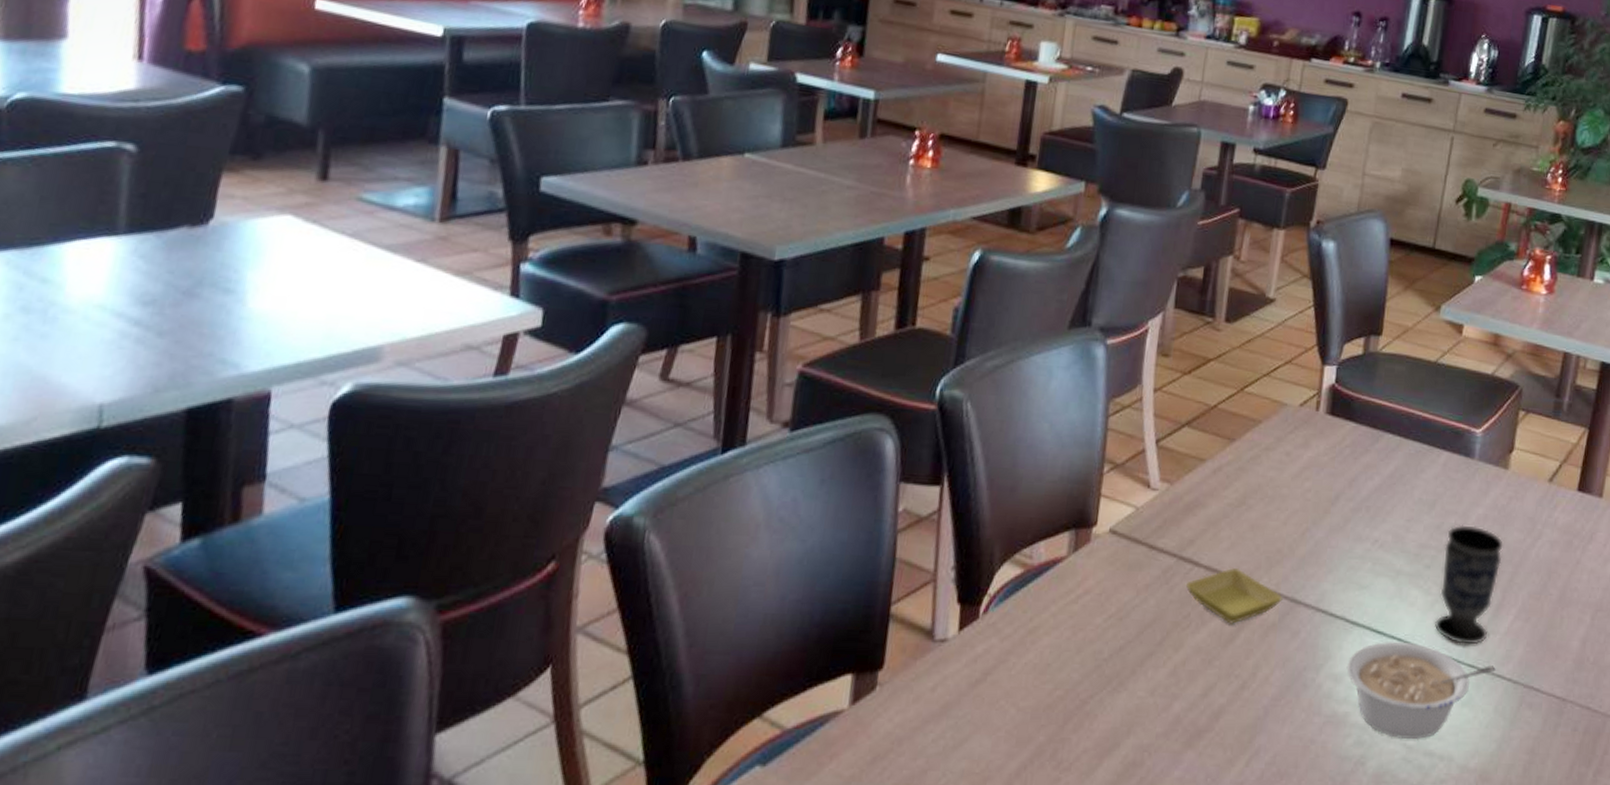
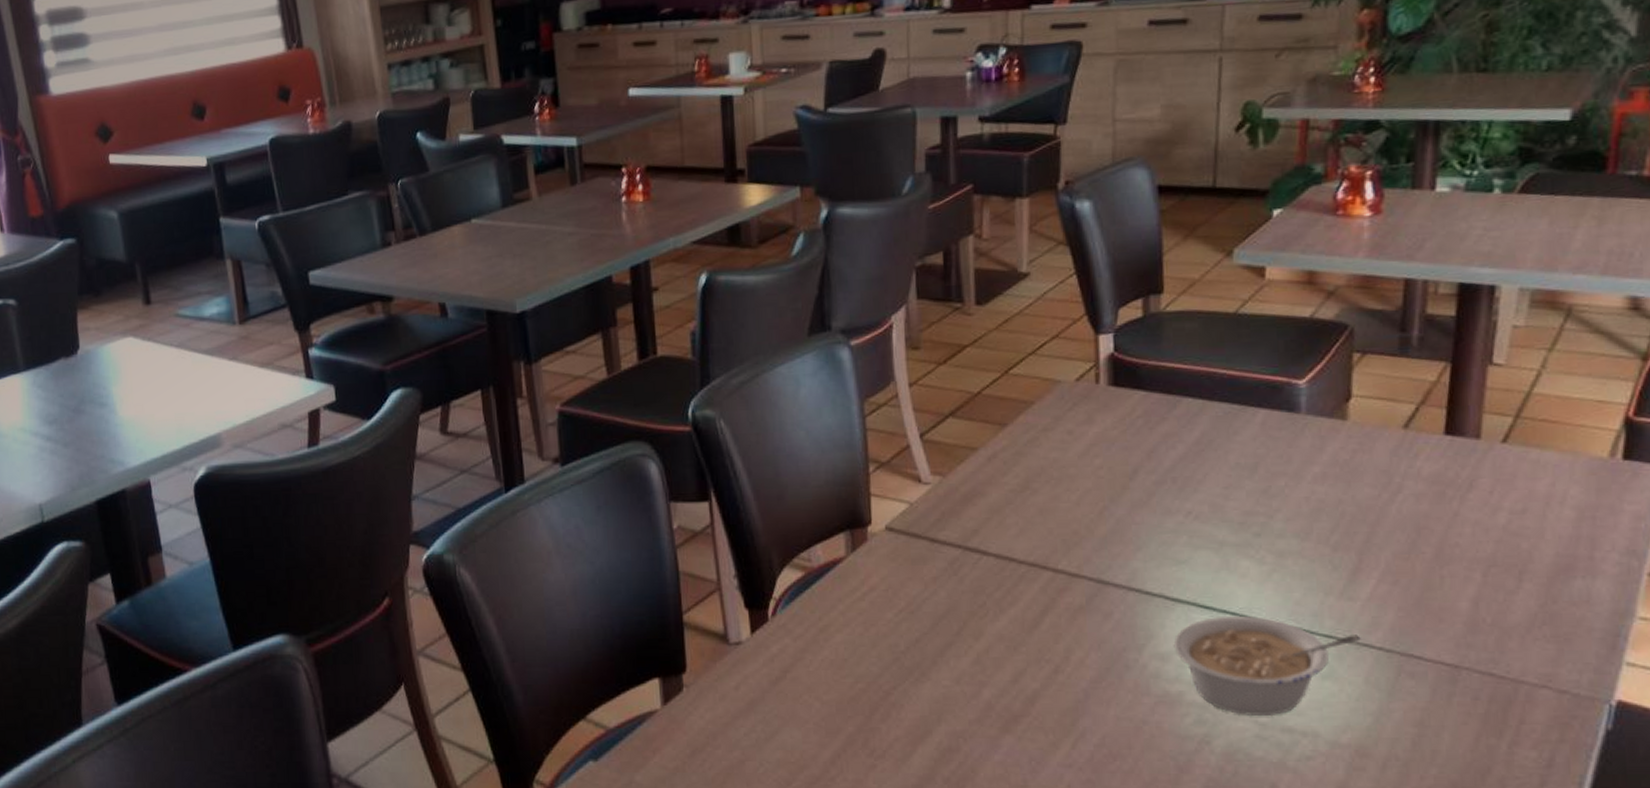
saucer: present [1185,567,1283,626] -> none [975,553,1088,611]
cup: present [1434,524,1503,645] -> none [1274,486,1353,614]

